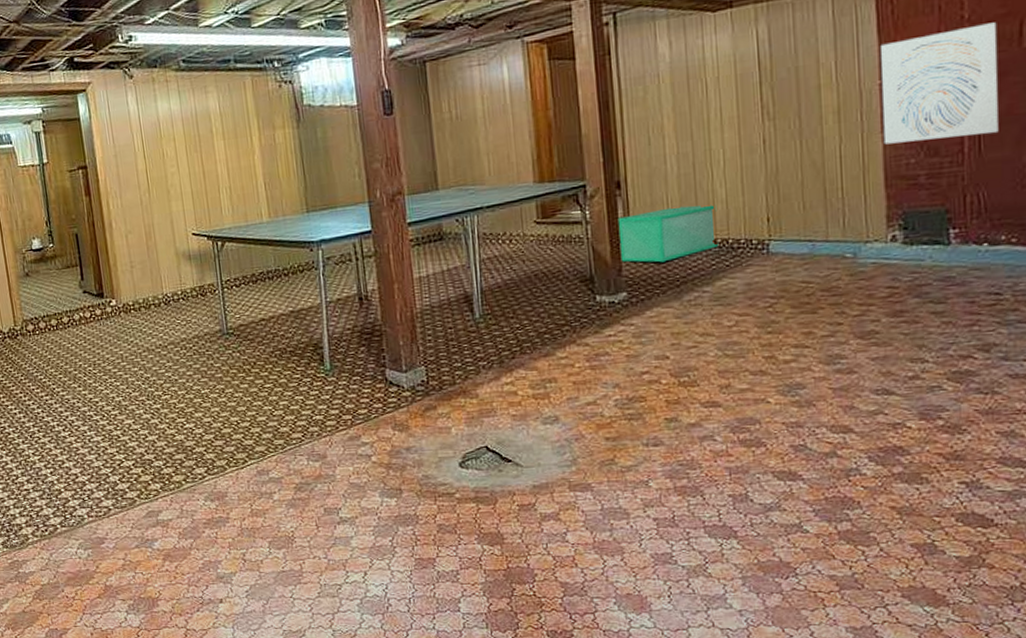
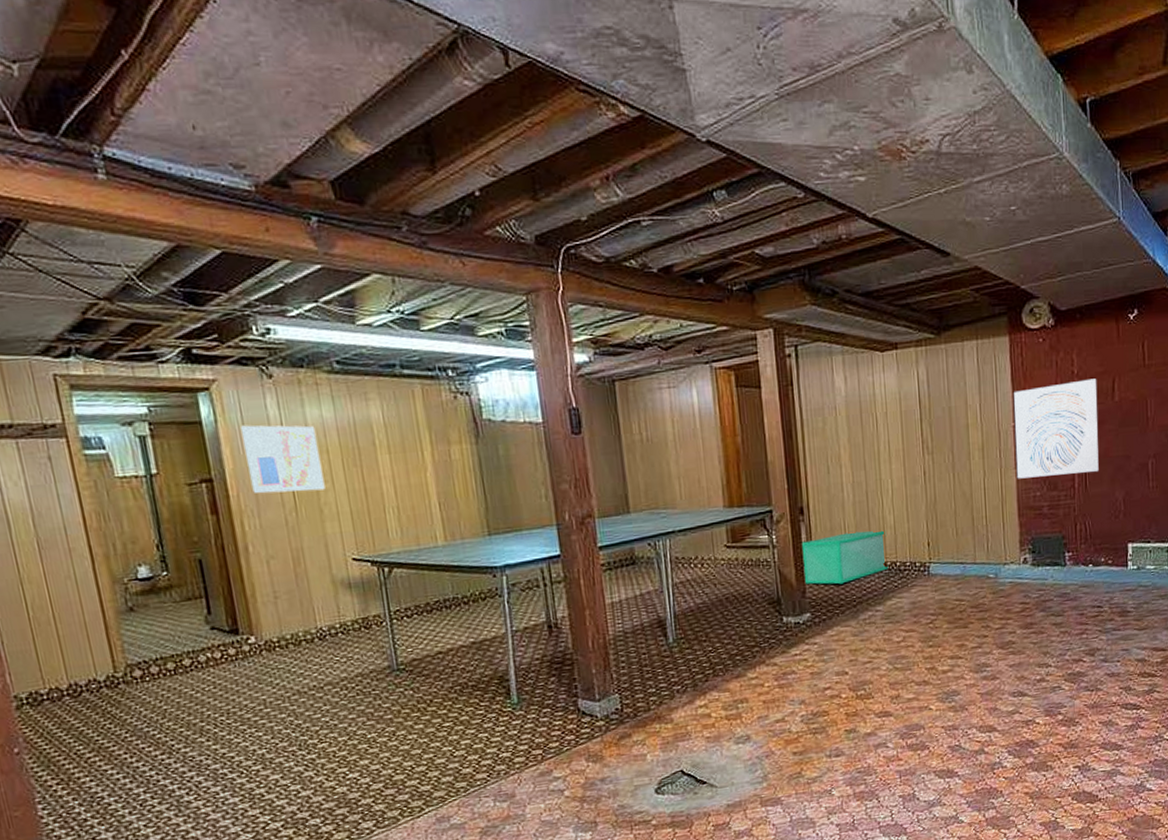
wall art: none [109,118,172,178] -> present [241,425,326,494]

